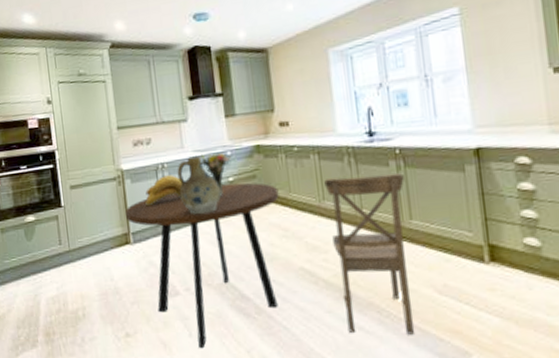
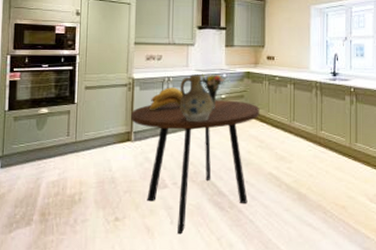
dining chair: present [324,173,415,335] -> none [296,105,355,232]

